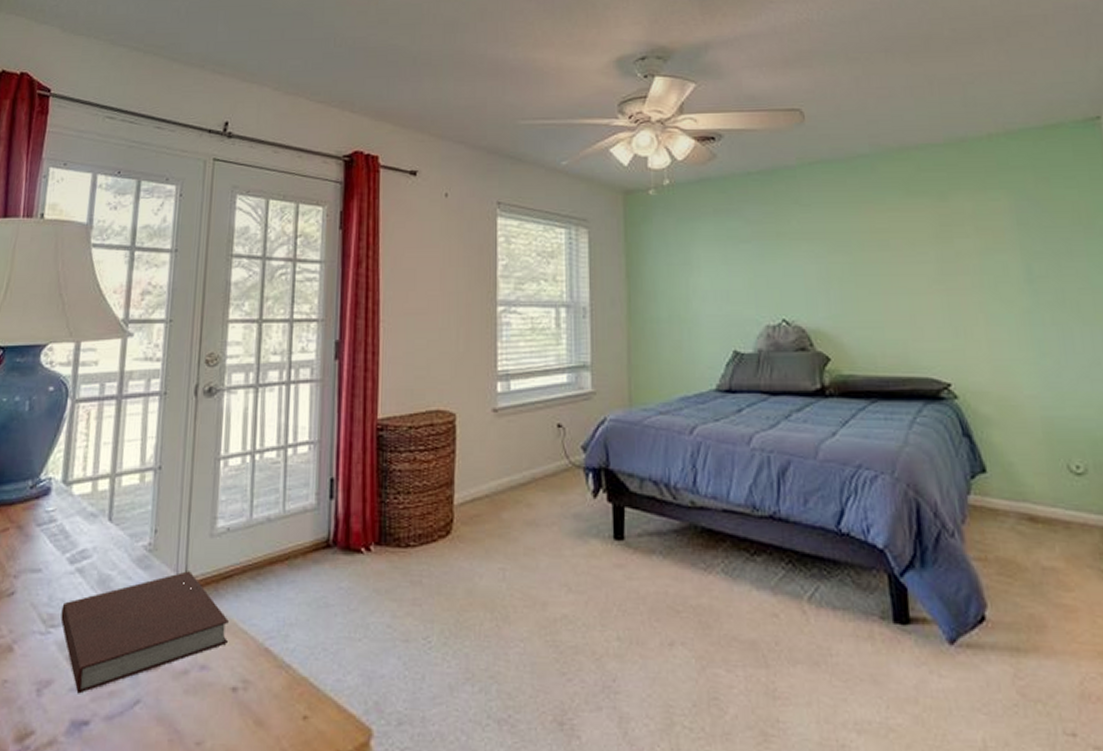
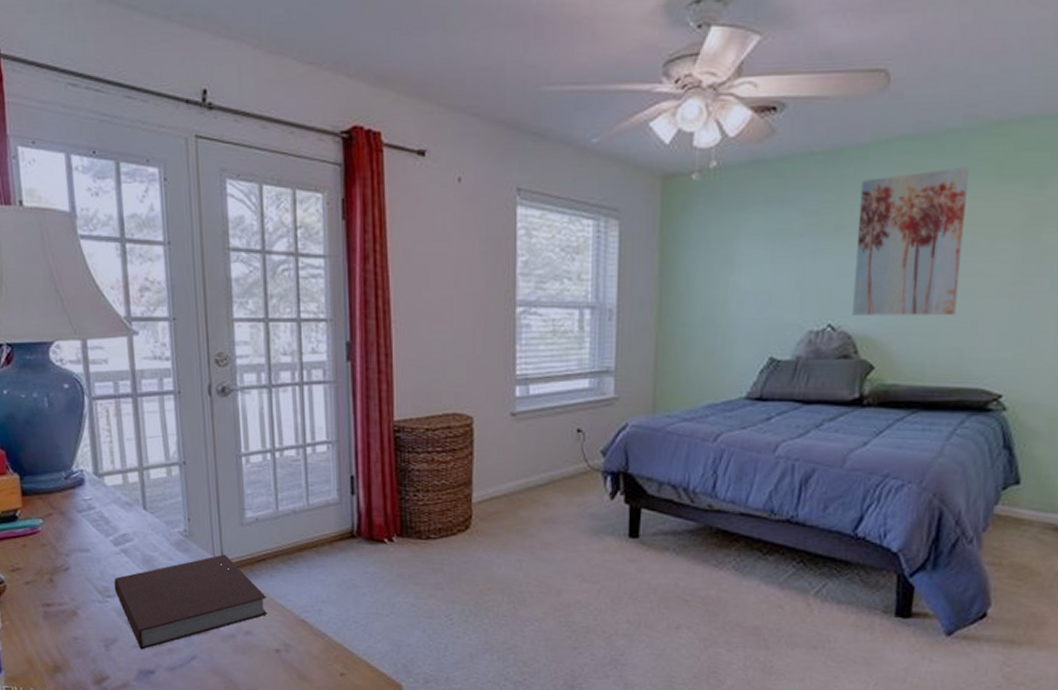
wall art: none [793,184,894,311] -> present [852,167,969,316]

